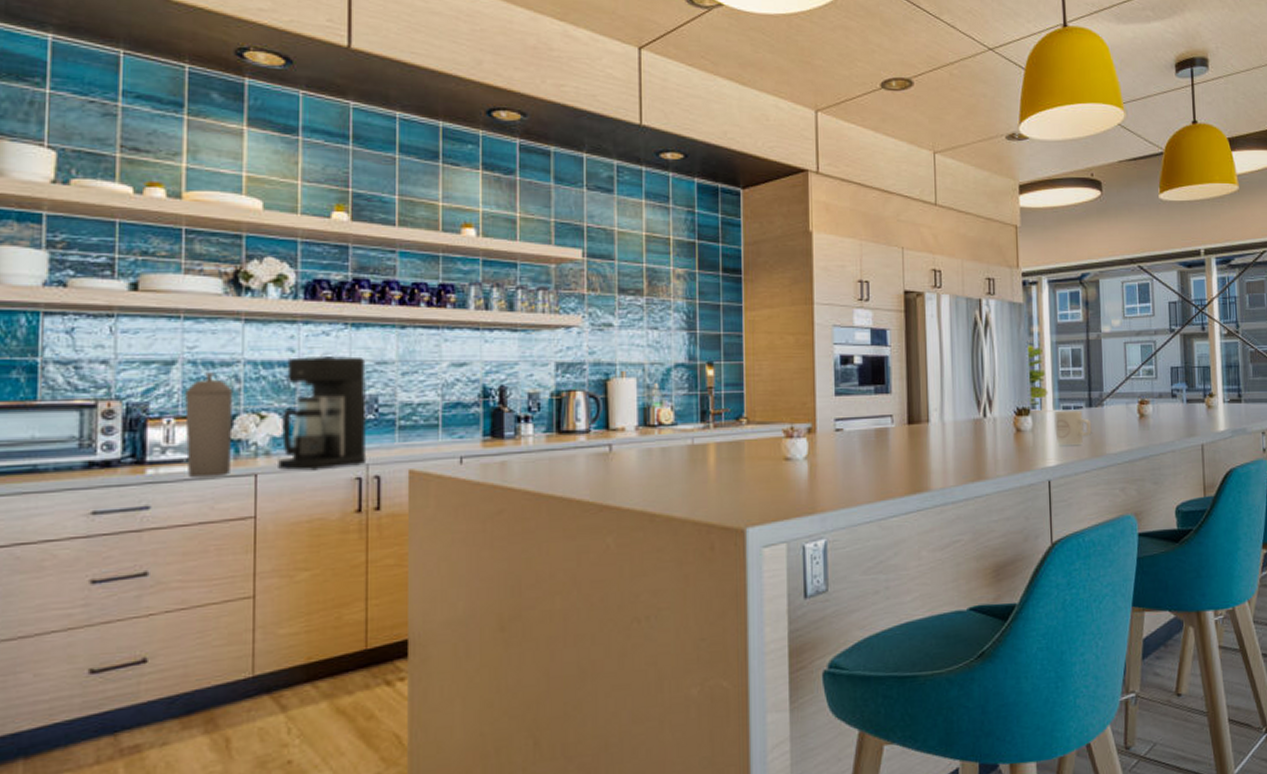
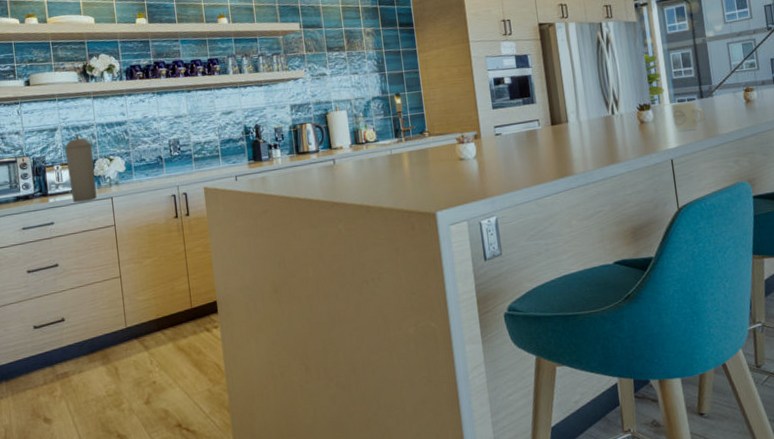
coffee maker: present [278,355,368,471] -> none [121,114,177,194]

